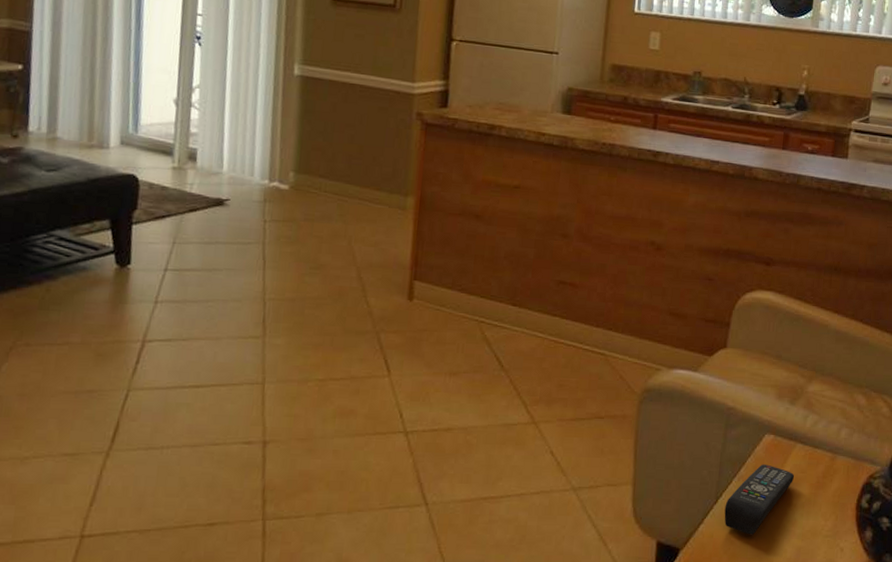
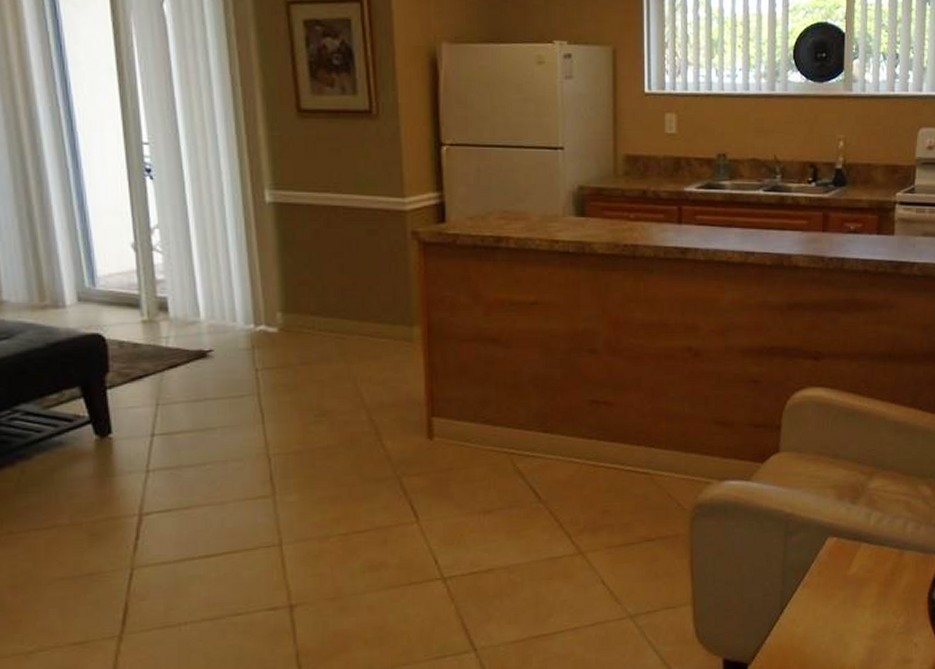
remote control: present [724,464,795,535] -> none [791,568,862,642]

